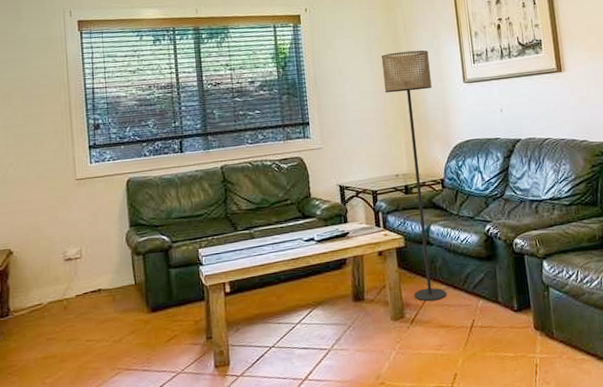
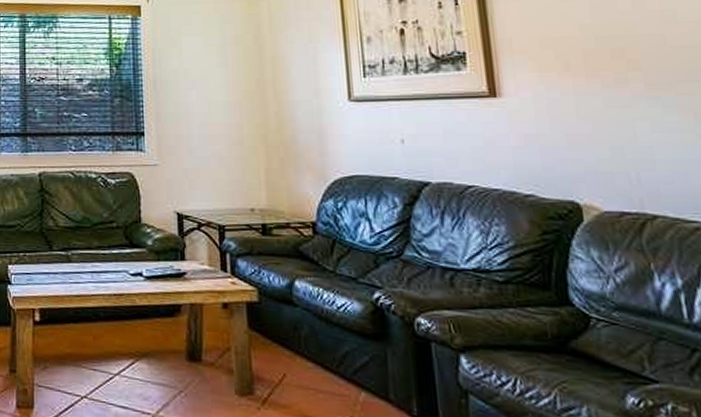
floor lamp: present [381,50,446,302] -> none [238,55,313,381]

